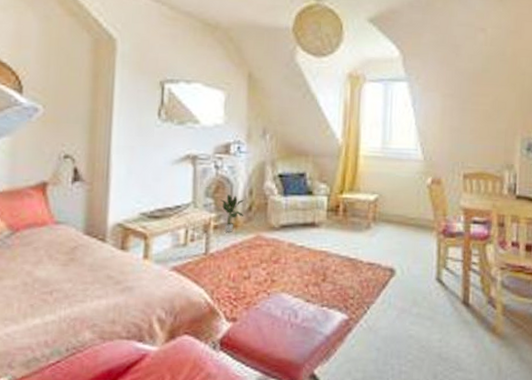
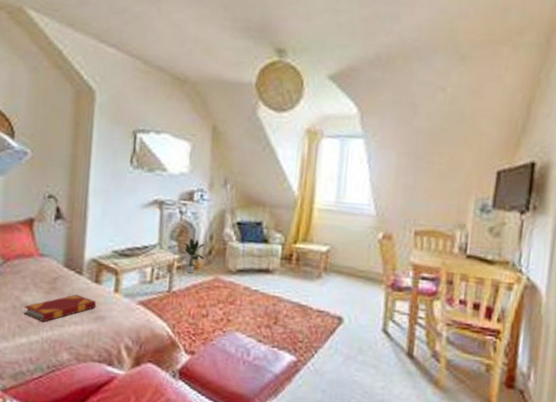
hardback book: none [37,264,122,299] -> present [24,294,96,323]

